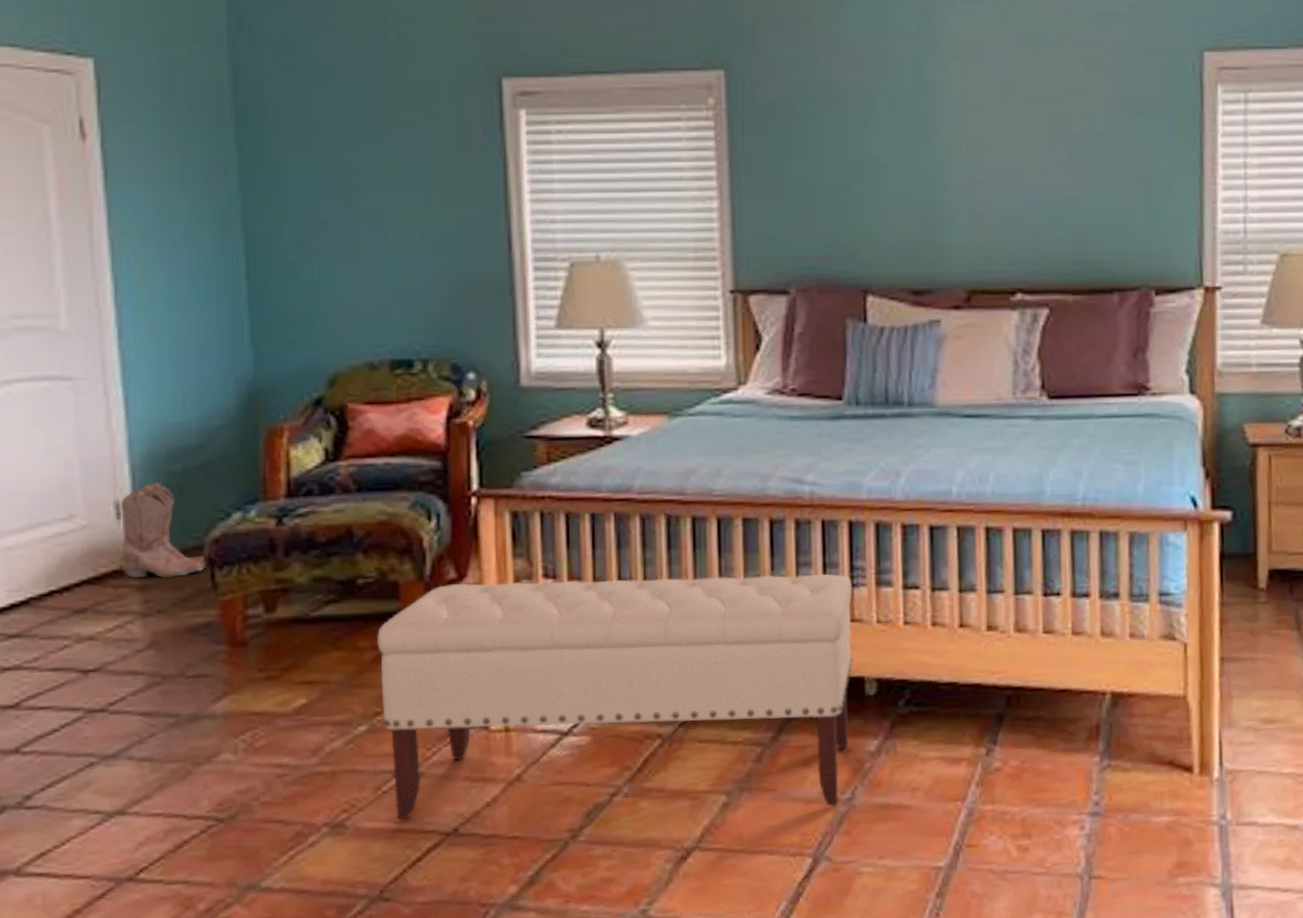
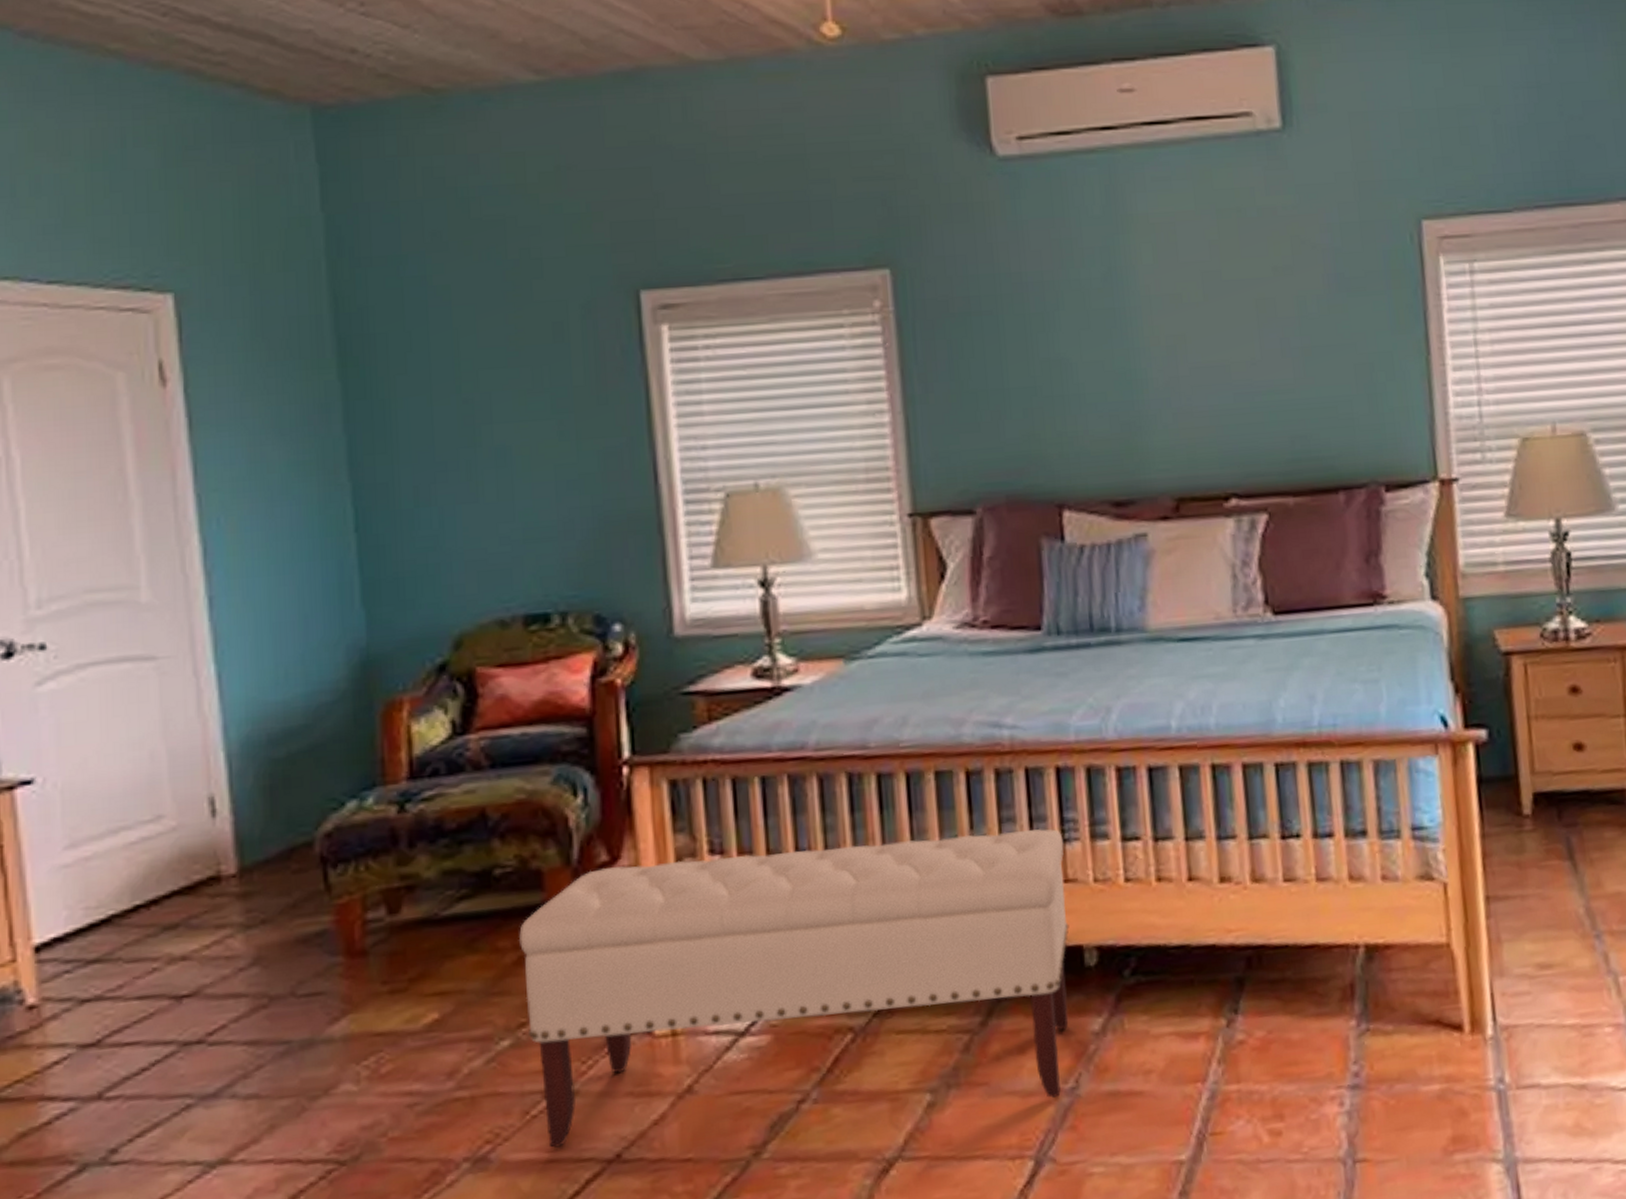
boots: present [120,482,208,579] -> none [215,771,319,885]

